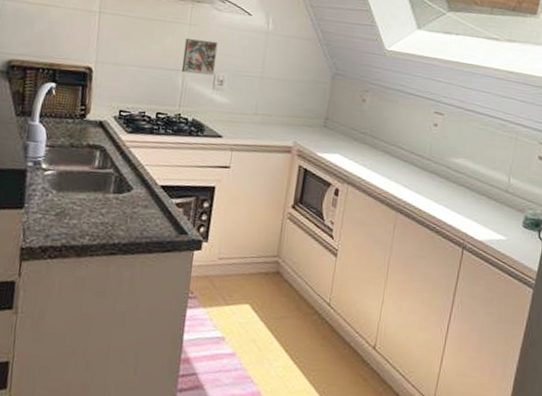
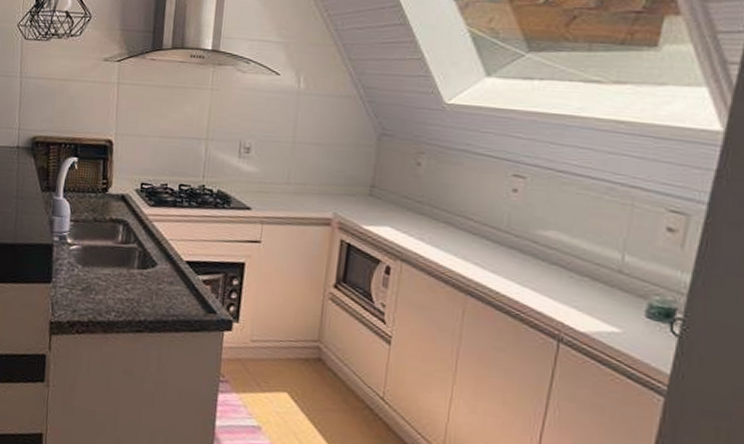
decorative tile: present [181,38,218,75] -> none [204,104,243,143]

